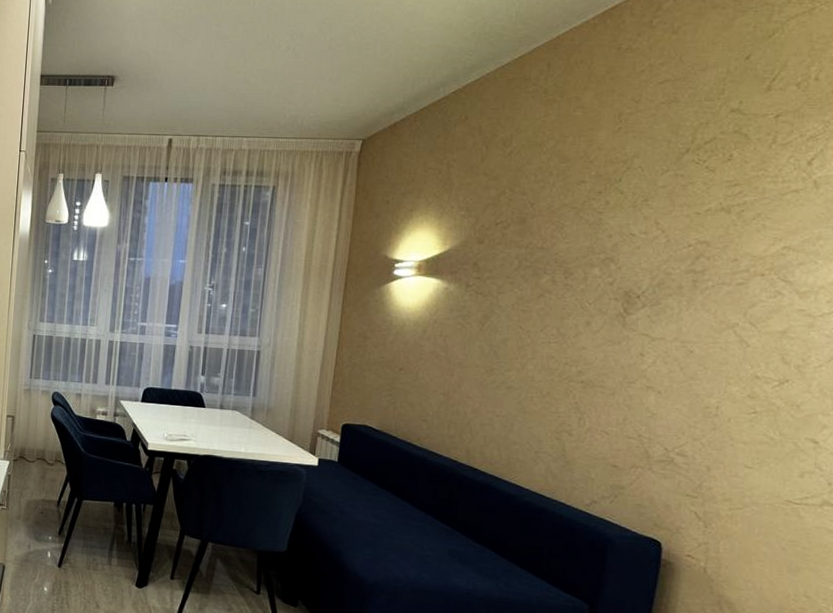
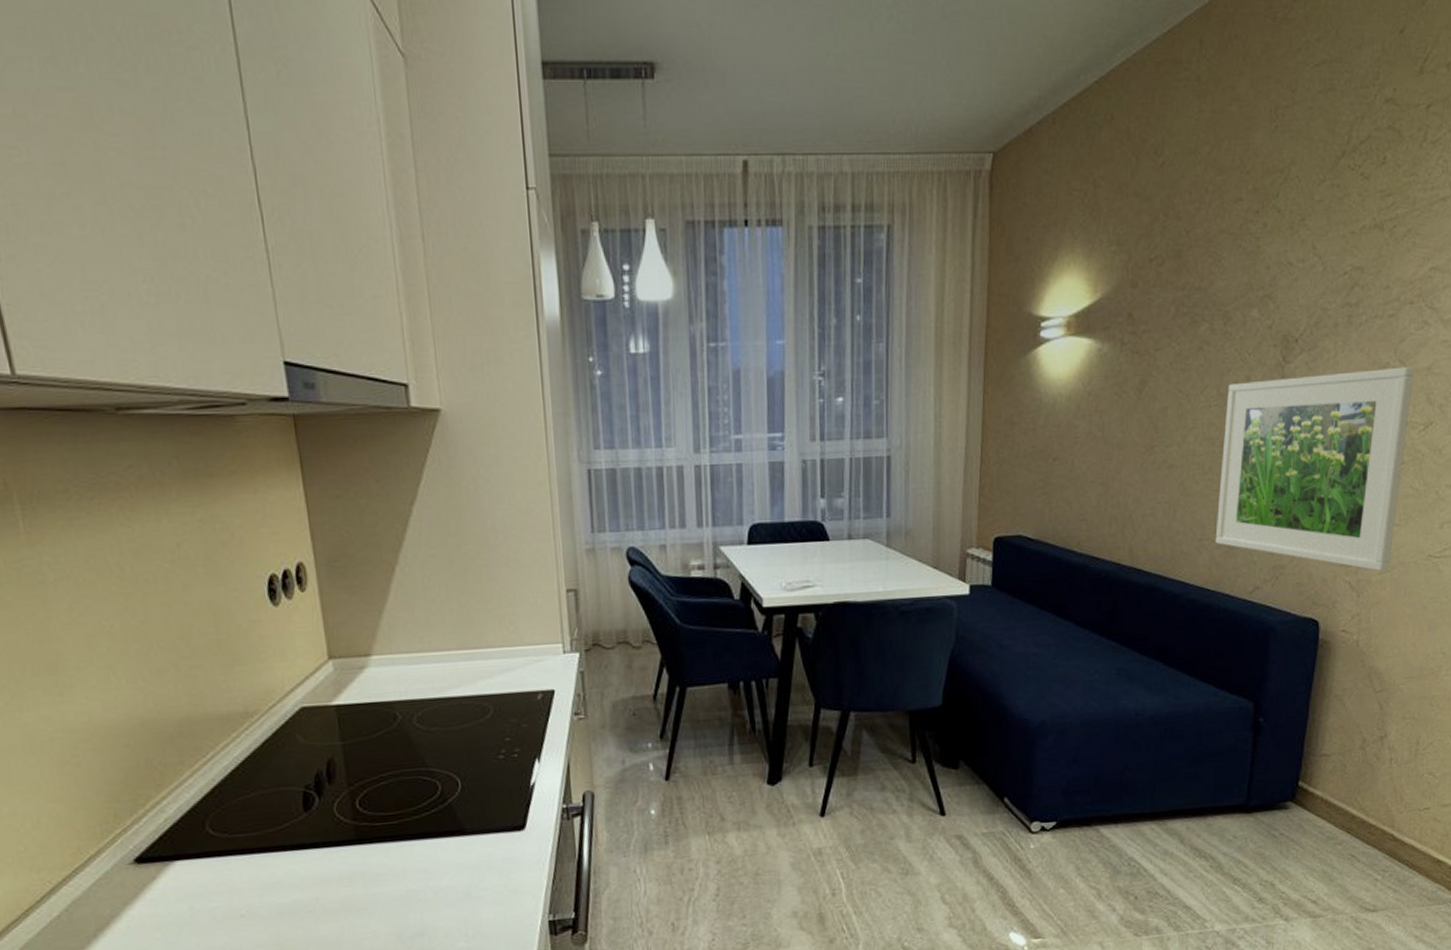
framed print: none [552,326,766,508] -> present [1215,366,1414,572]

